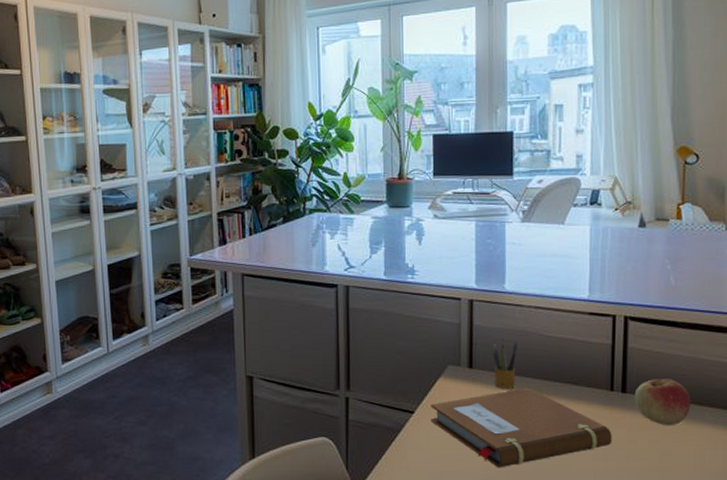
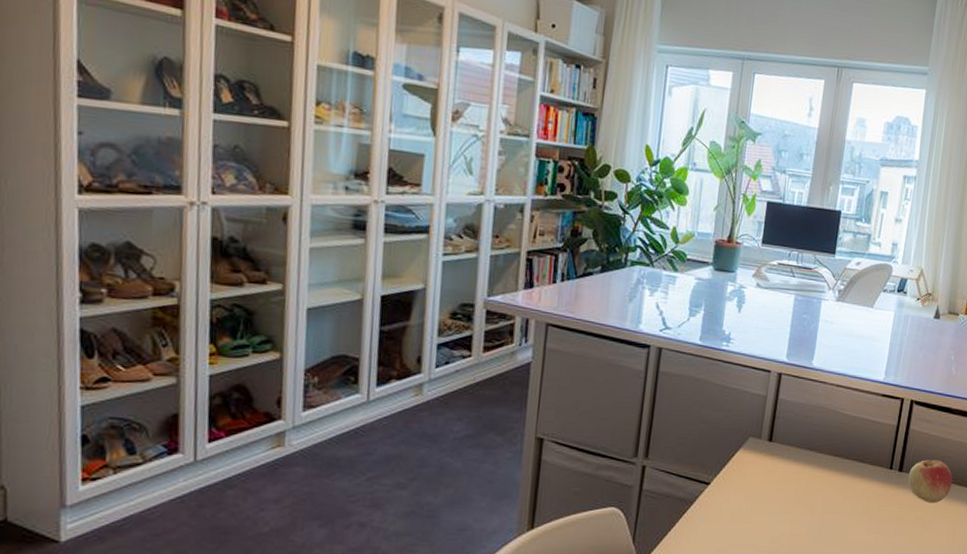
notebook: present [430,388,612,468] -> none [725,463,886,541]
pencil box: present [493,339,517,389] -> none [790,414,816,464]

